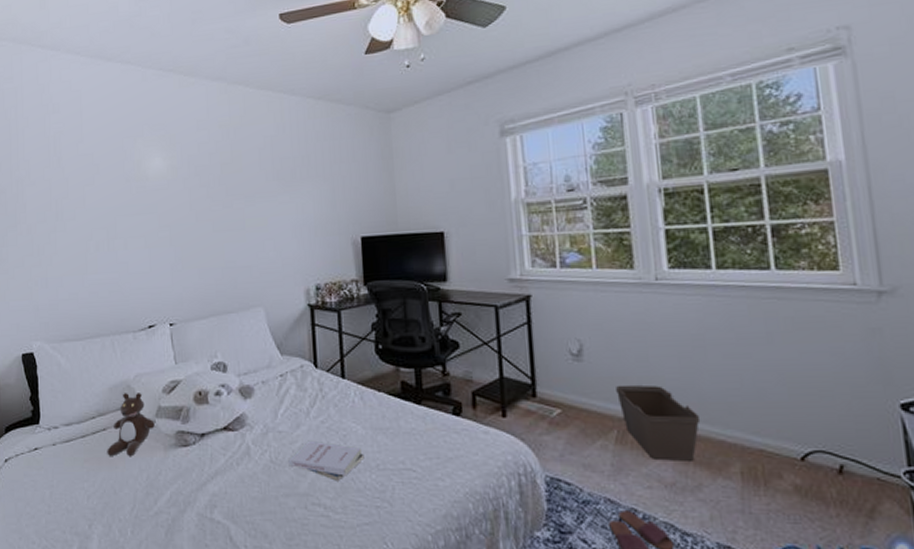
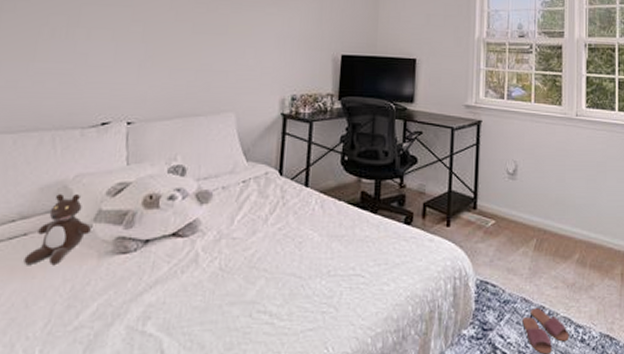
books: present [288,440,365,481] -> none [238,247,317,288]
bicycle basket: present [616,386,701,461] -> none [539,202,597,265]

